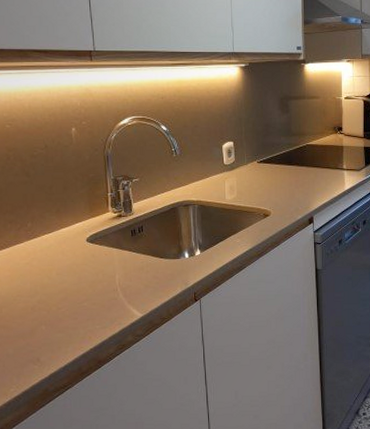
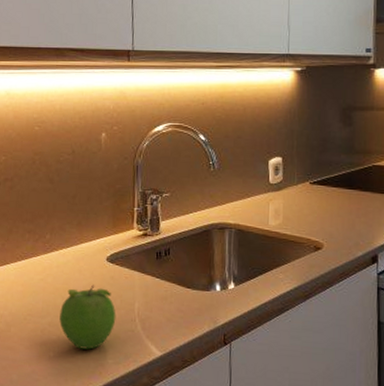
fruit: none [47,263,100,320] -> present [59,285,116,350]

